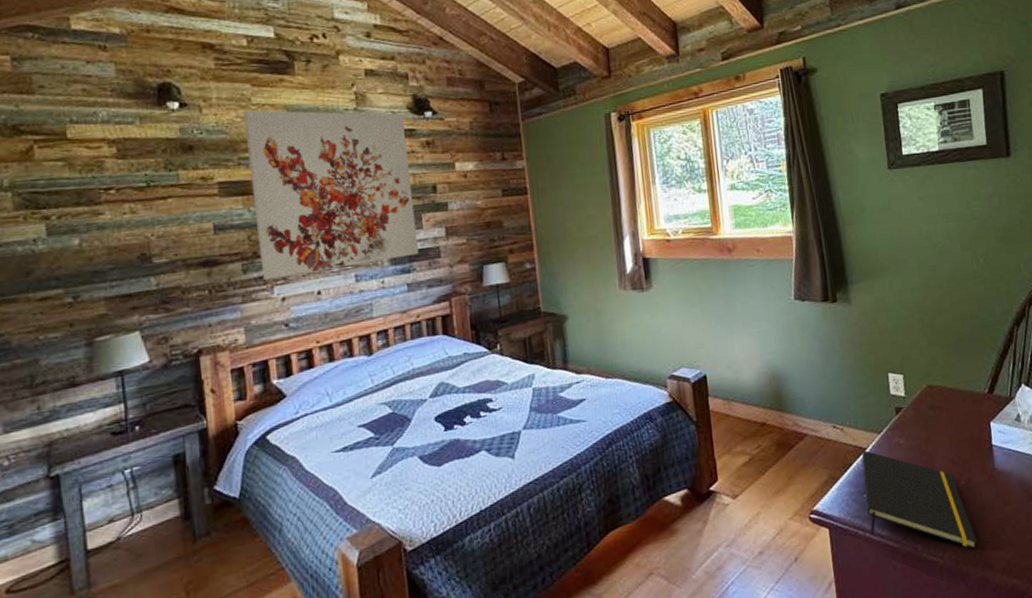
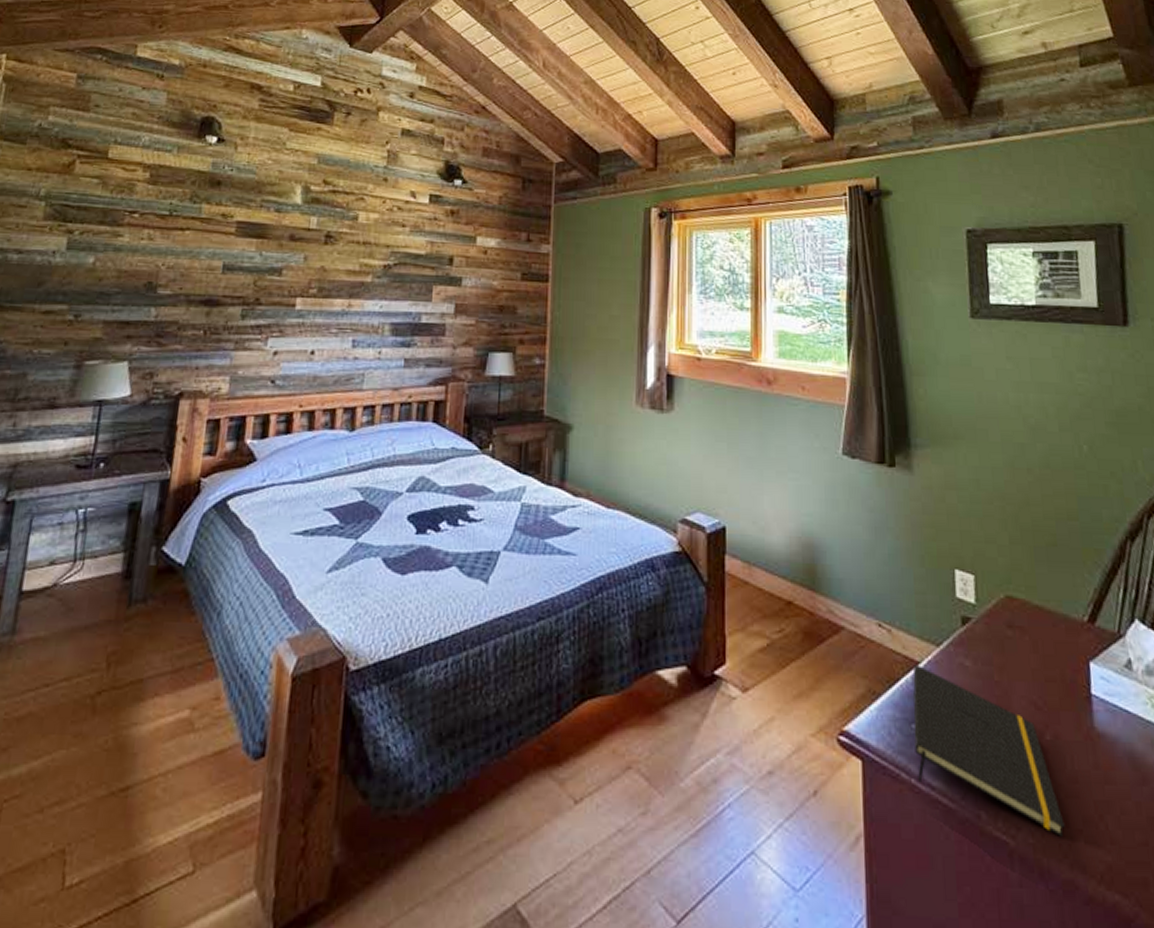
wall art: present [243,110,419,280] -> none [259,153,432,330]

